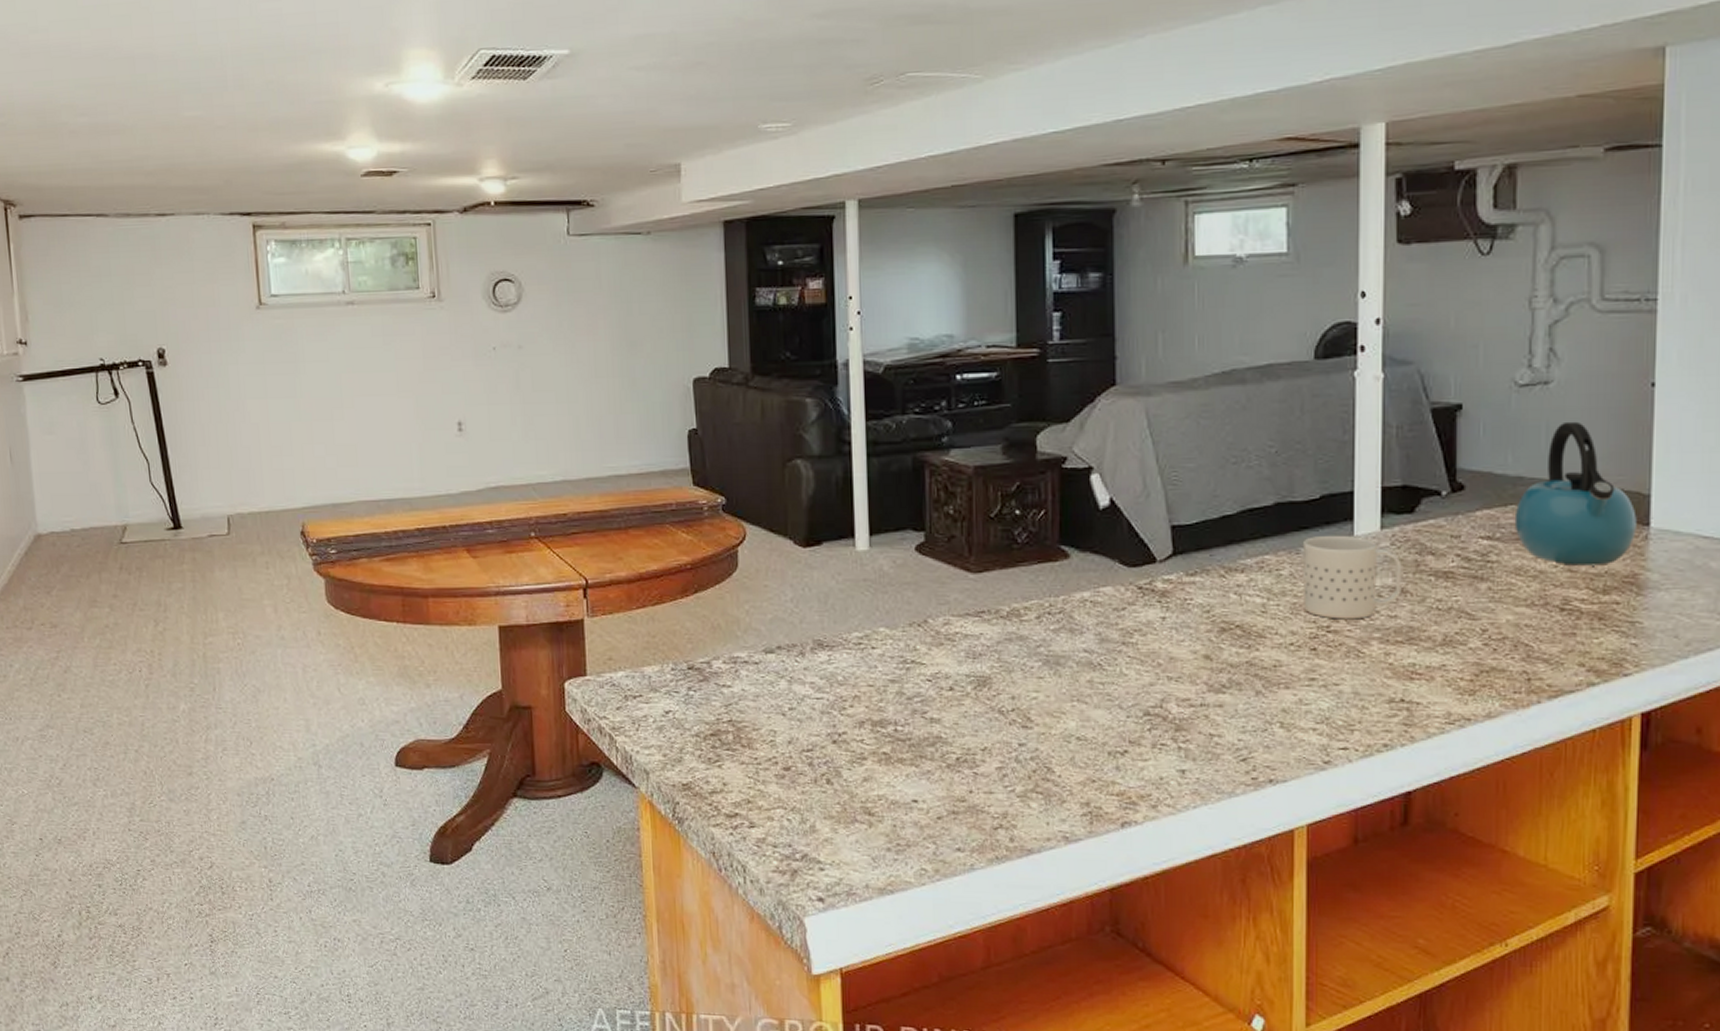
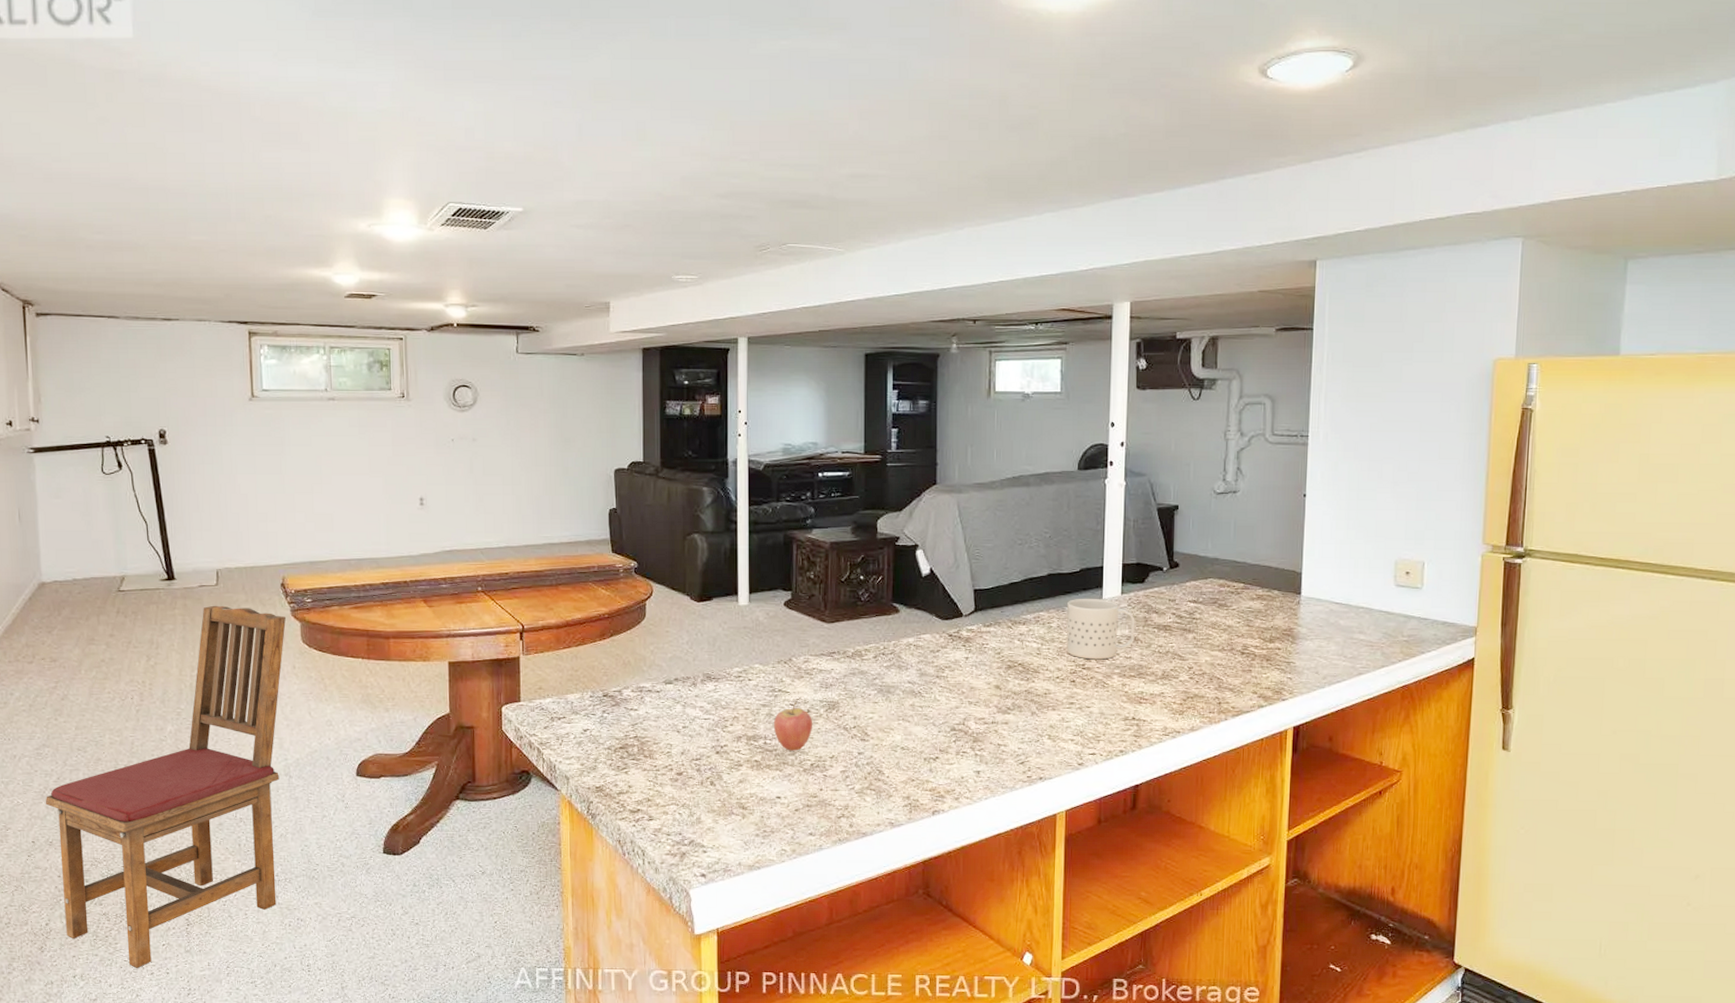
dining chair: none [51,559,310,991] -> present [45,605,286,968]
fruit: none [905,676,958,741] -> present [773,701,813,751]
kettle: present [1514,421,1637,566] -> none [1211,520,1293,622]

